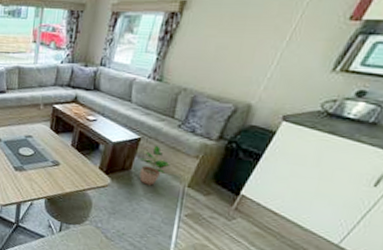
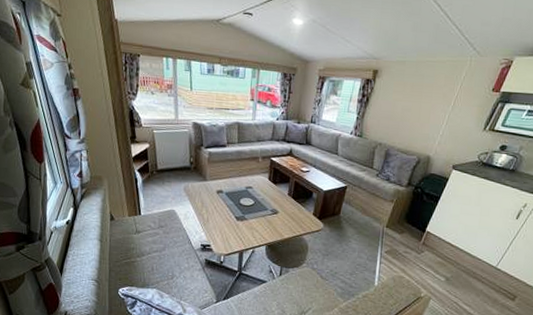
potted plant: present [136,145,170,186] -> none [344,192,372,228]

